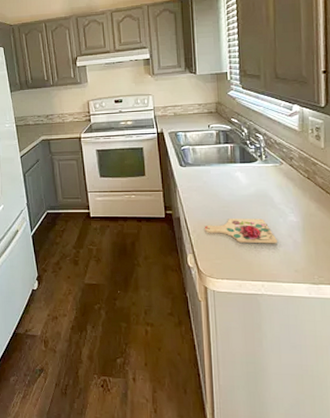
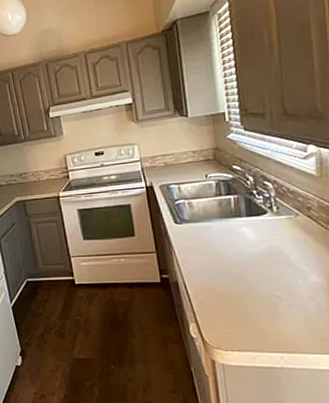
cutting board: present [204,219,277,244] -> none [207,280,297,310]

